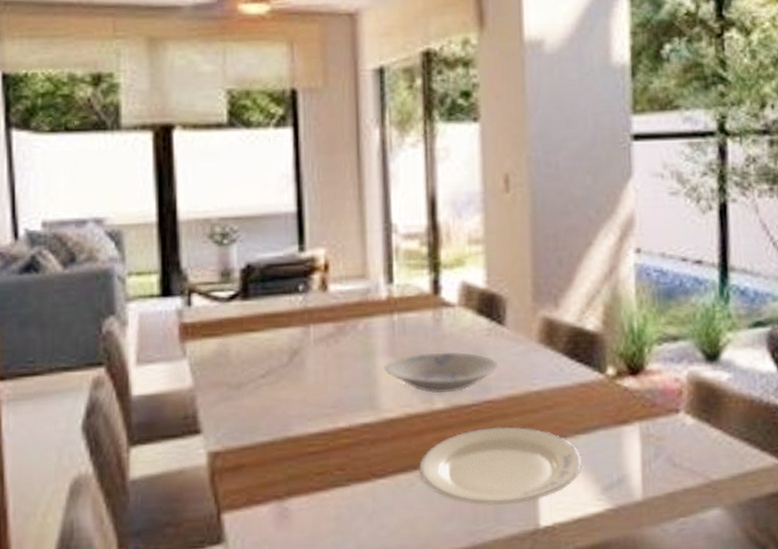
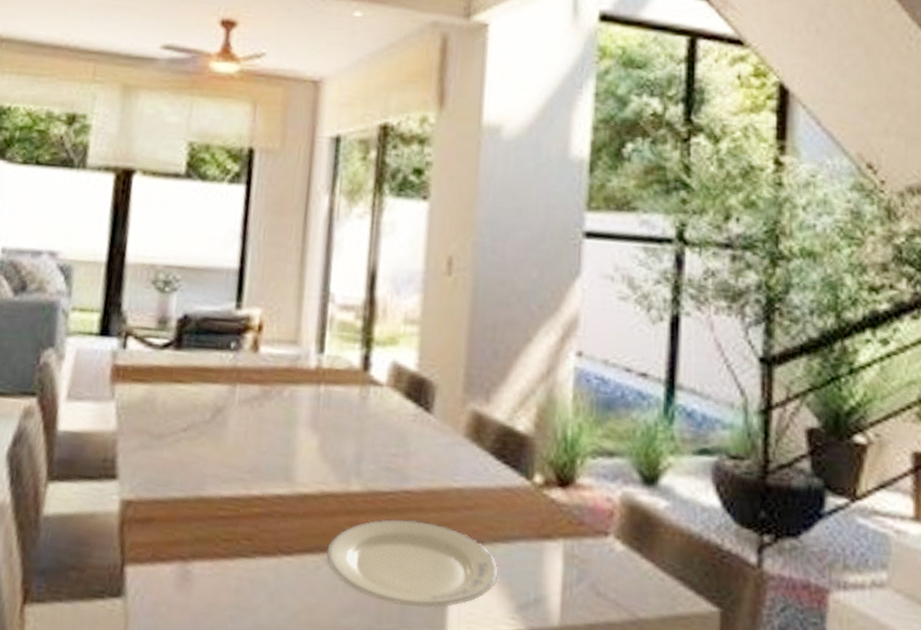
bowl: present [384,352,499,393] -> none [304,429,421,477]

